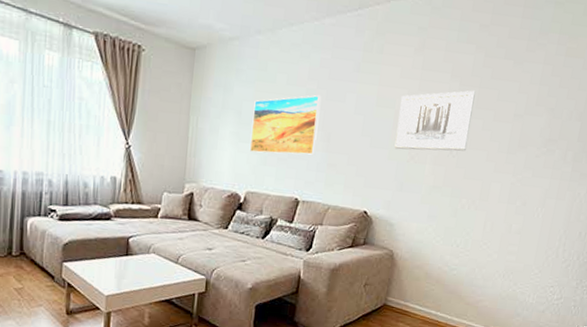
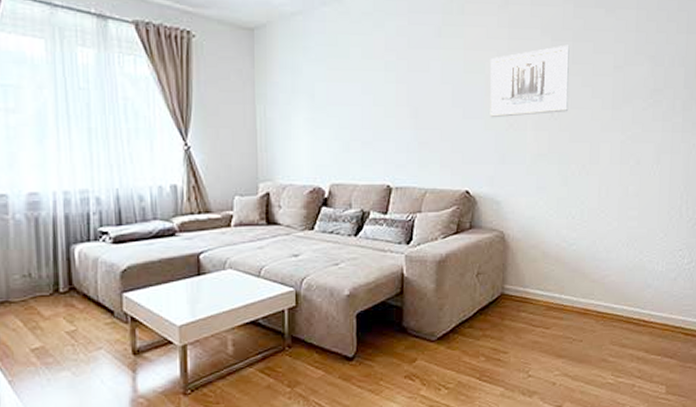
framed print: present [250,94,322,155] -> none [328,66,403,138]

